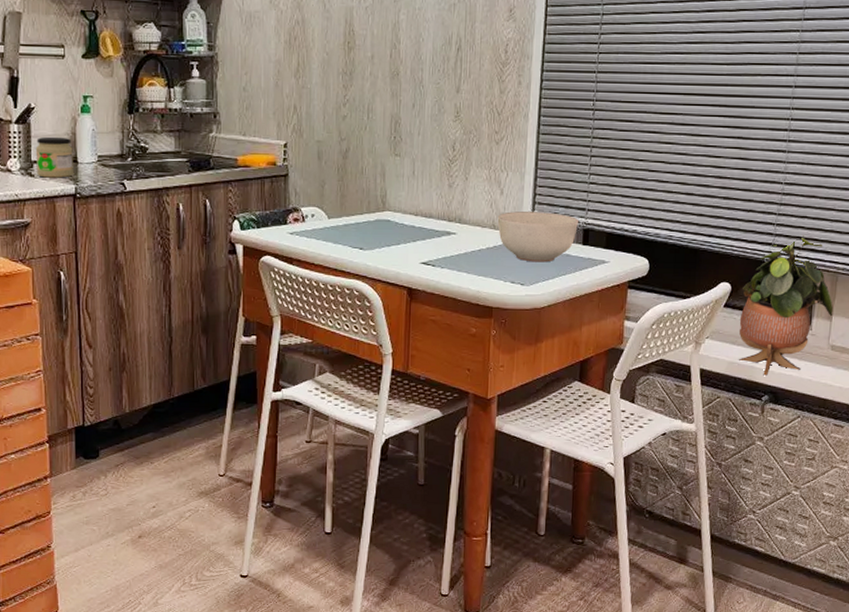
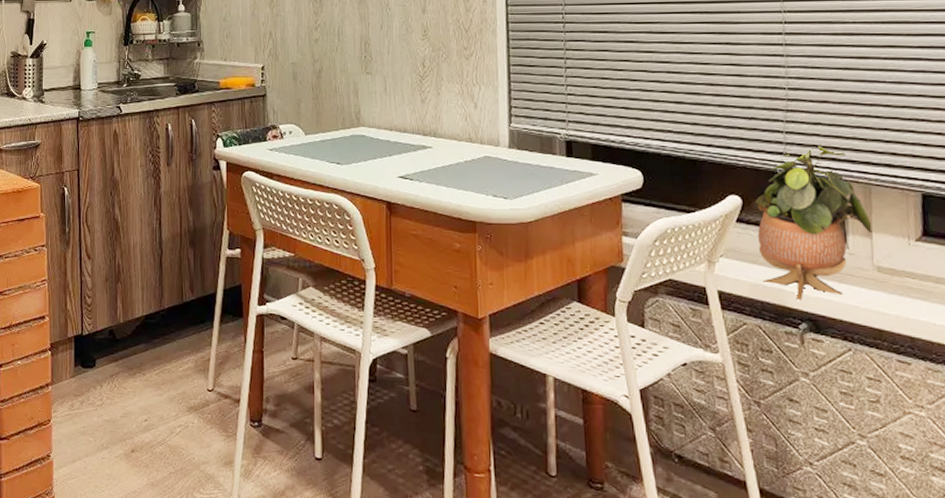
jar: present [35,136,73,178] -> none [46,68,77,104]
bowl: present [497,211,579,262] -> none [473,124,560,175]

